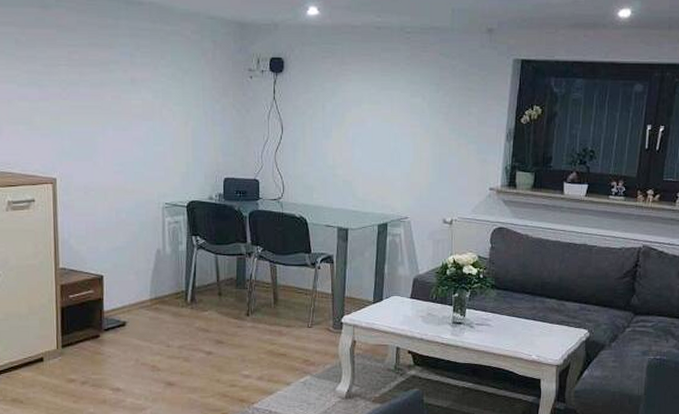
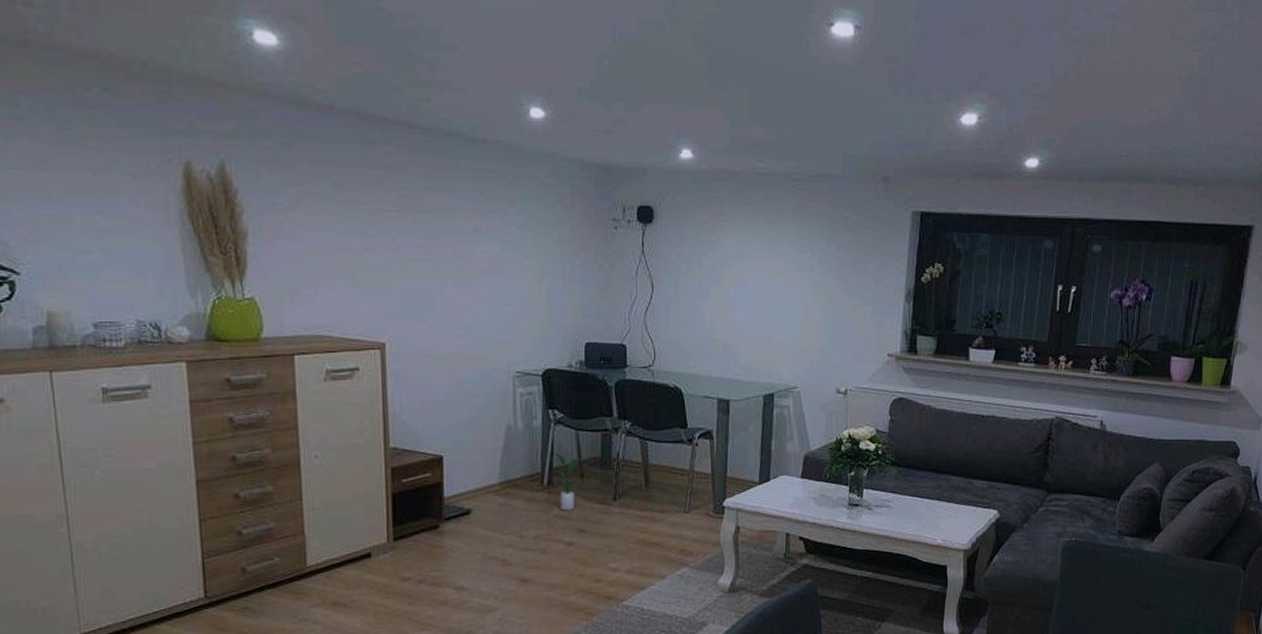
potted plant: none [196,274,220,324] -> present [553,453,582,511]

